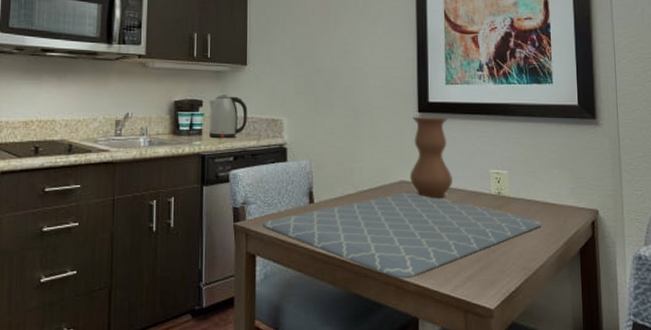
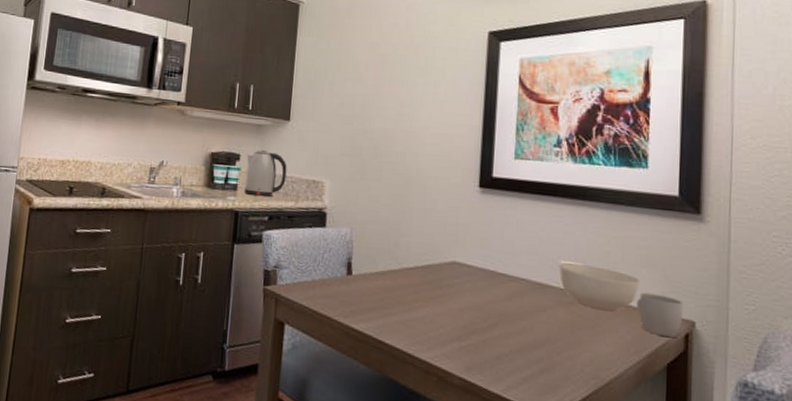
placemat: present [262,193,542,279] -> none [294,275,621,371]
vase: present [409,116,453,198] -> none [463,191,515,286]
bowl: none [488,172,554,210] -> present [558,263,640,312]
mug: none [553,190,589,226] -> present [637,292,684,339]

